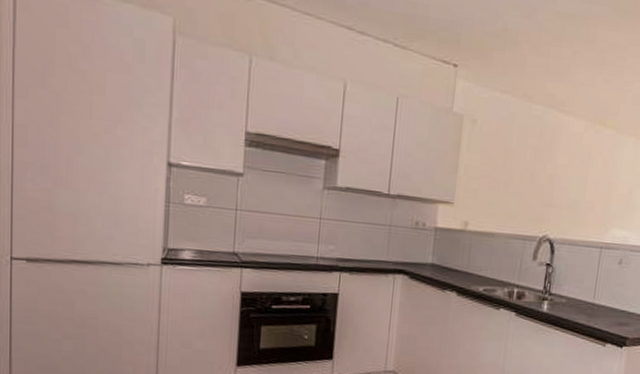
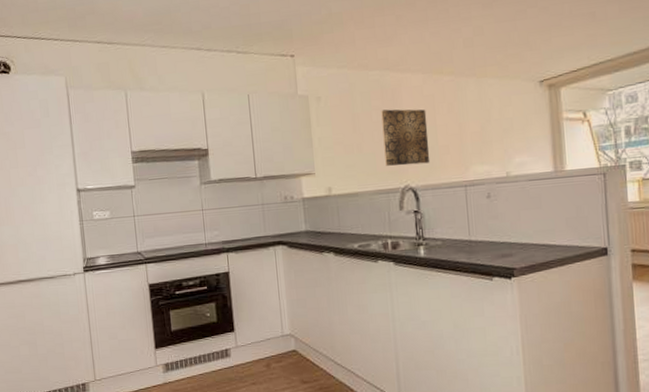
wall art: none [529,150,581,217] -> present [381,109,430,166]

